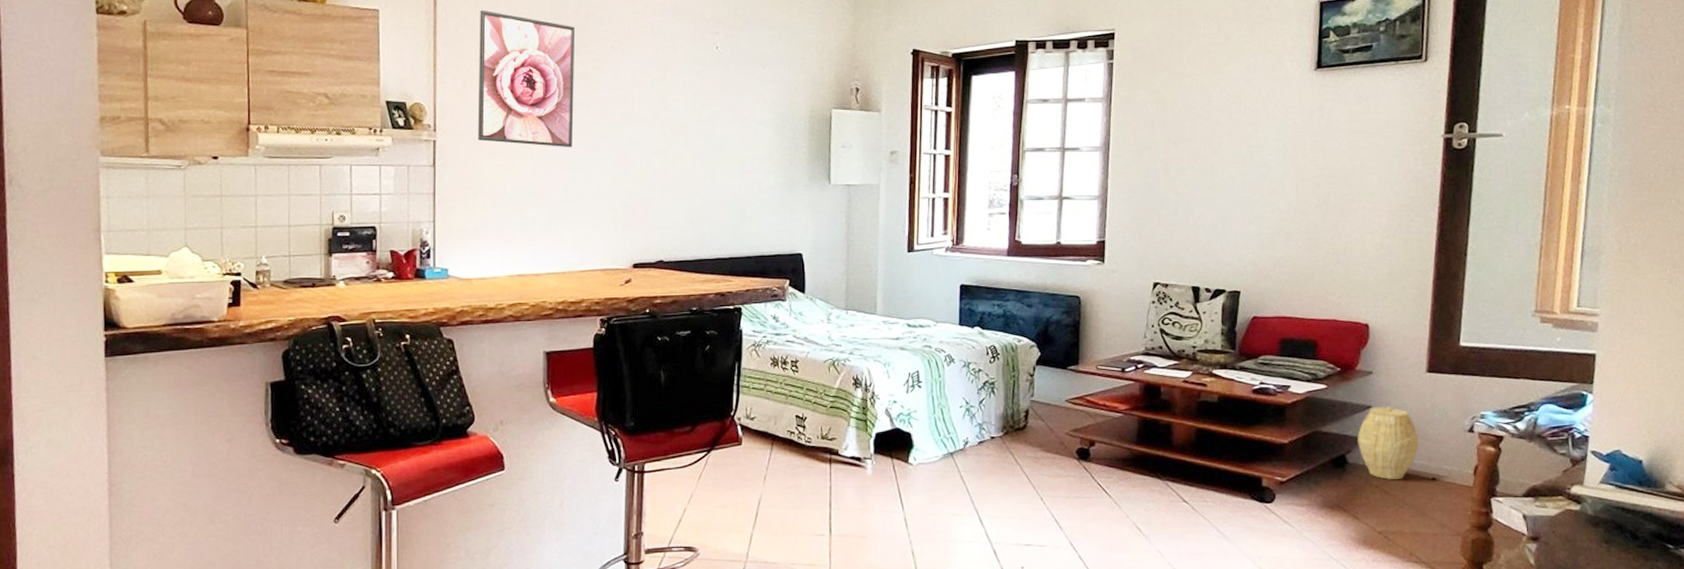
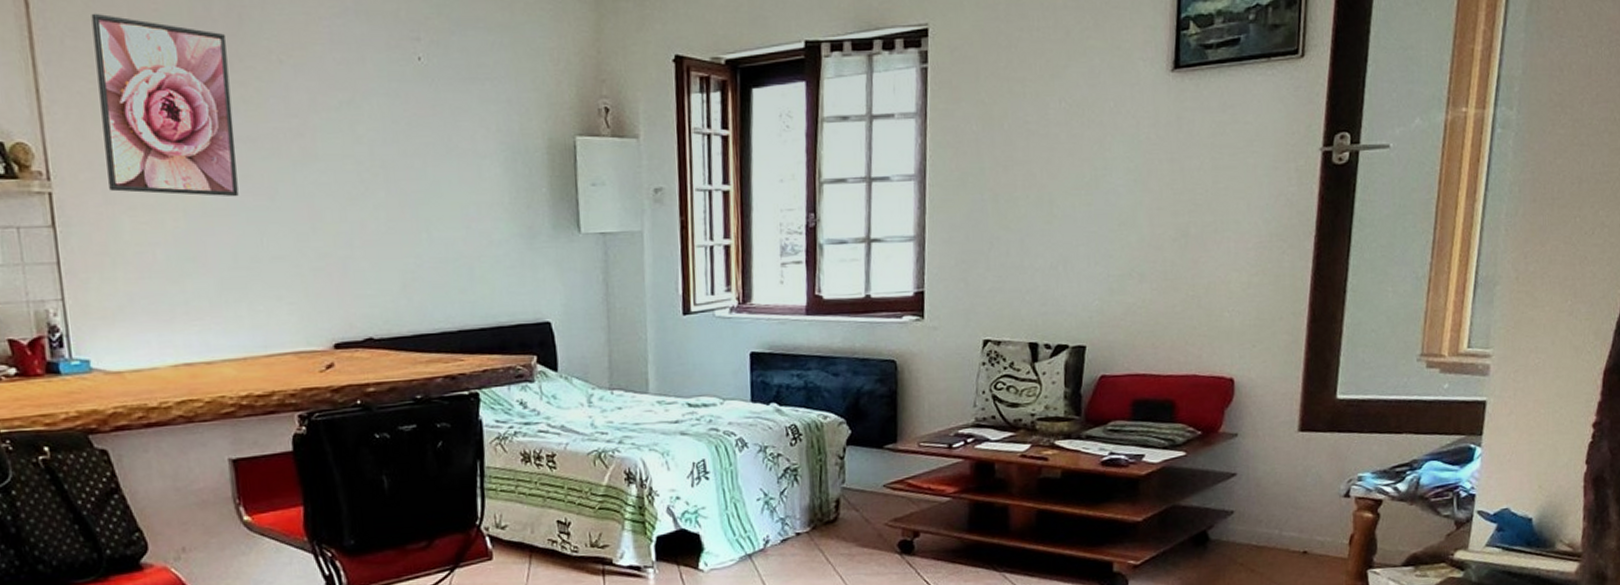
woven basket: present [1357,406,1420,479] -> none [1221,472,1290,556]

